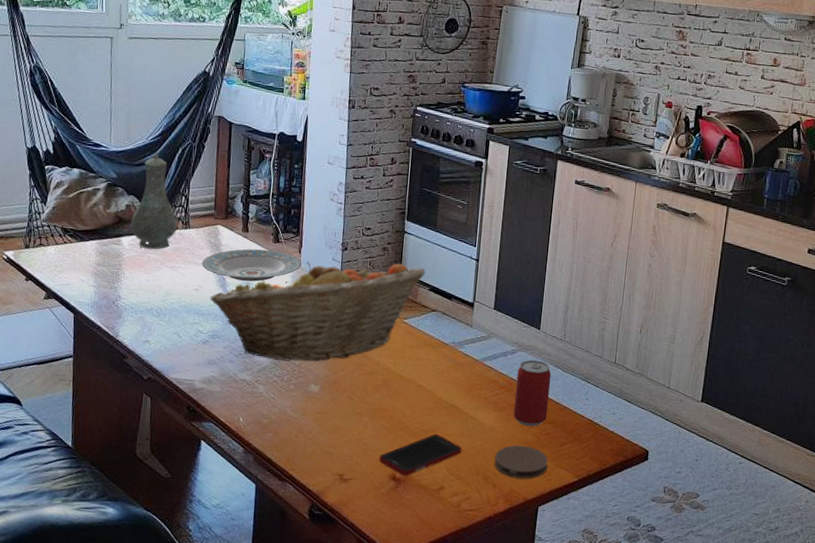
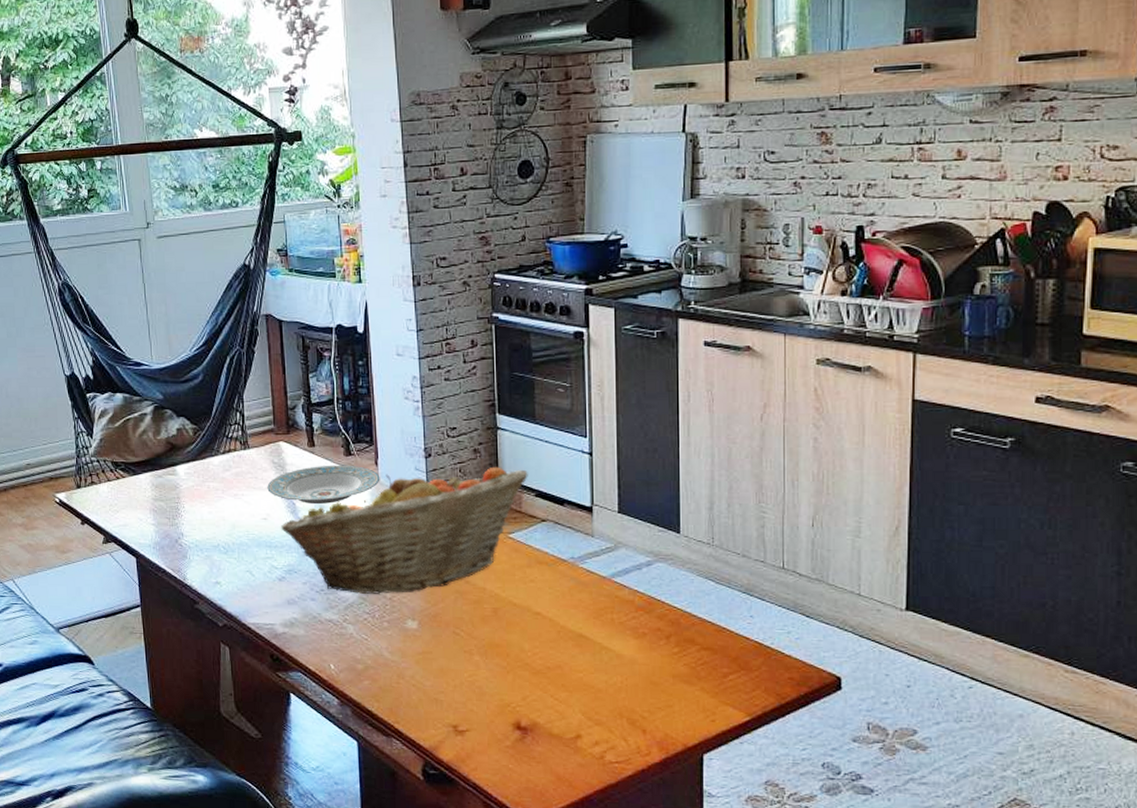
vase: present [130,154,178,250] -> none [184,366,236,477]
cell phone: present [379,434,462,476] -> none [498,671,598,723]
coaster: present [494,445,549,479] -> none [640,680,710,721]
beer can: present [513,359,552,427] -> none [657,571,702,655]

